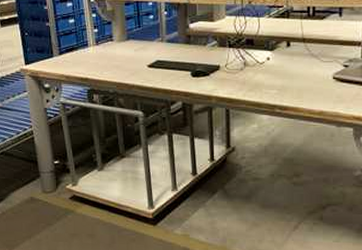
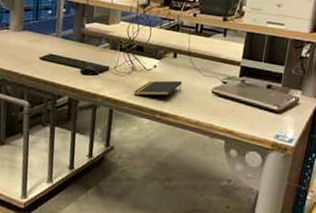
notepad: none [249,71,300,91] -> present [134,80,183,96]

